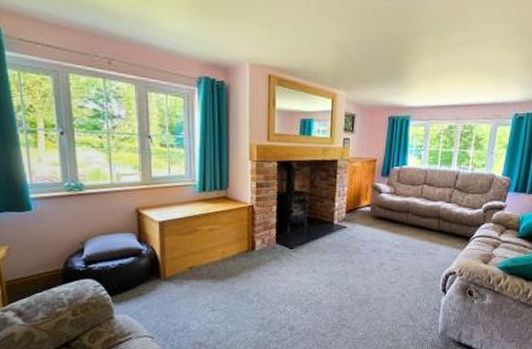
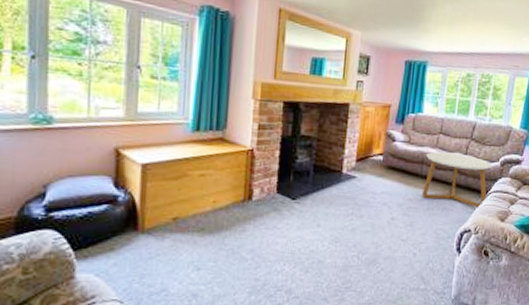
coffee table: none [408,201,475,253] -> present [421,151,492,210]

